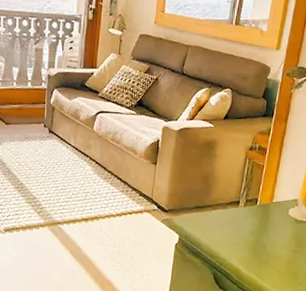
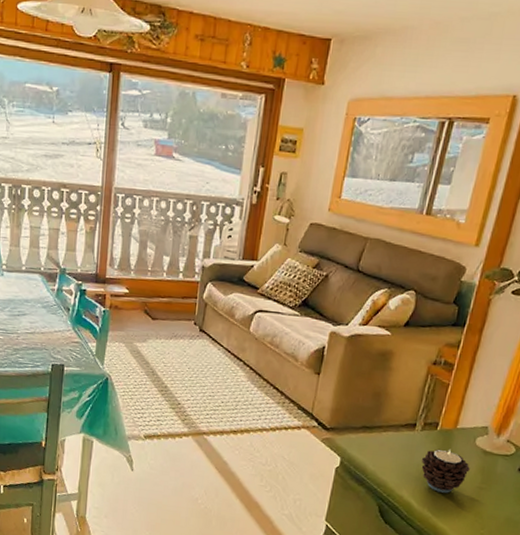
candle: none [245,220,286,258] -> present [421,449,470,493]

